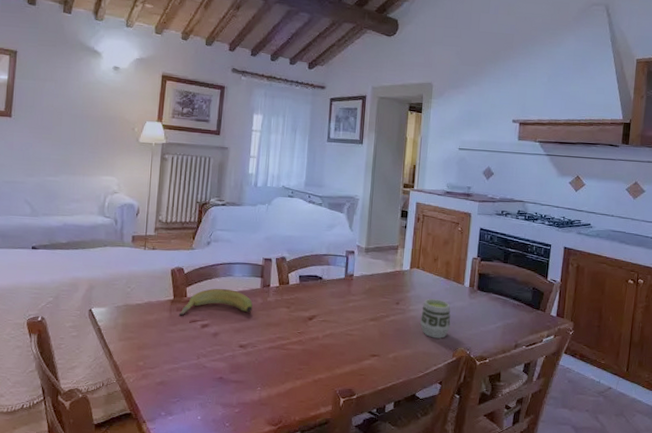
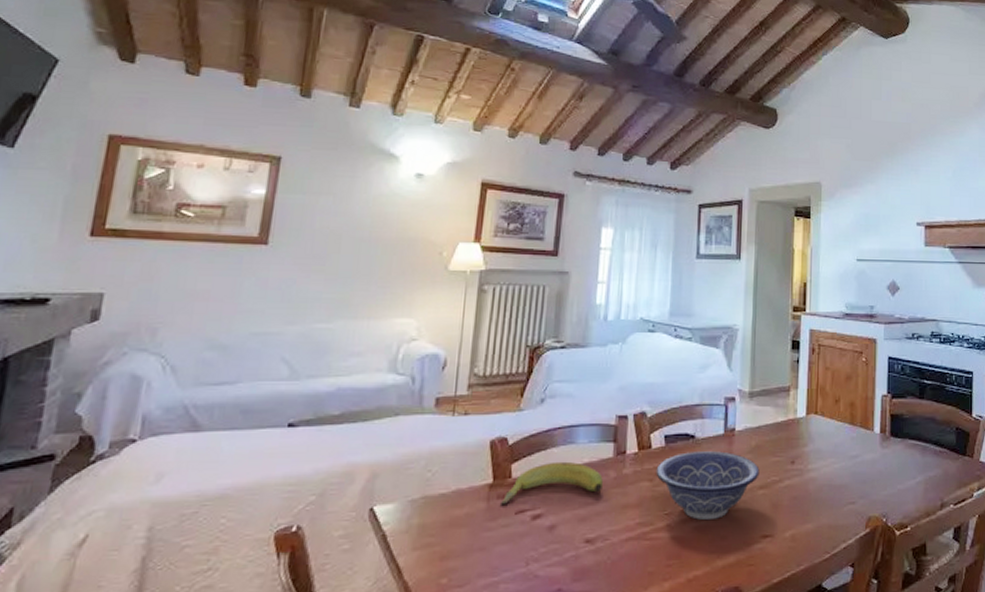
decorative bowl: none [292,289,371,340] -> present [656,451,760,521]
cup: present [419,299,451,339] -> none [821,452,861,505]

